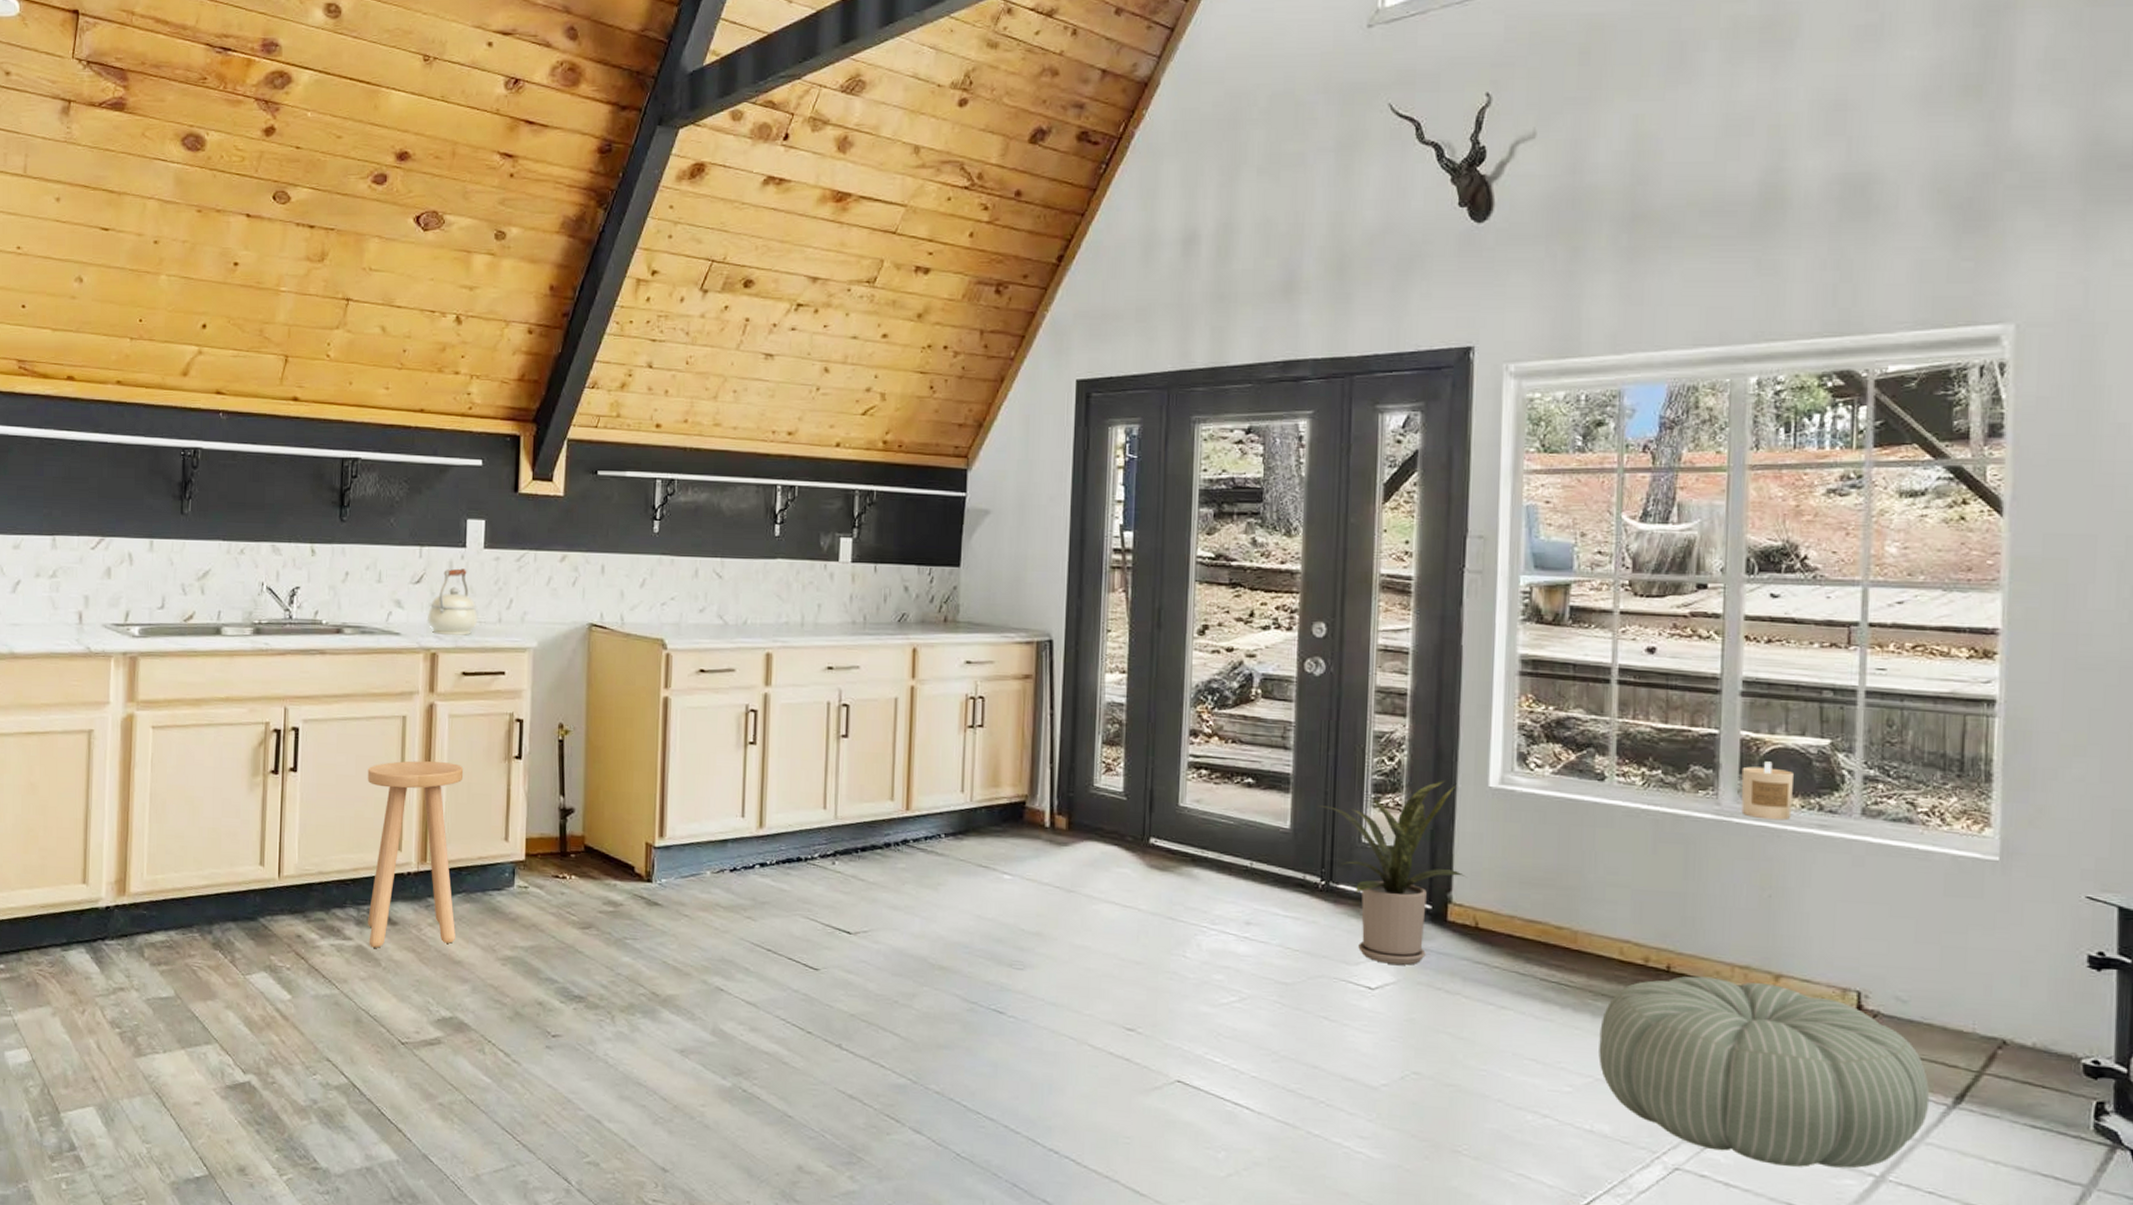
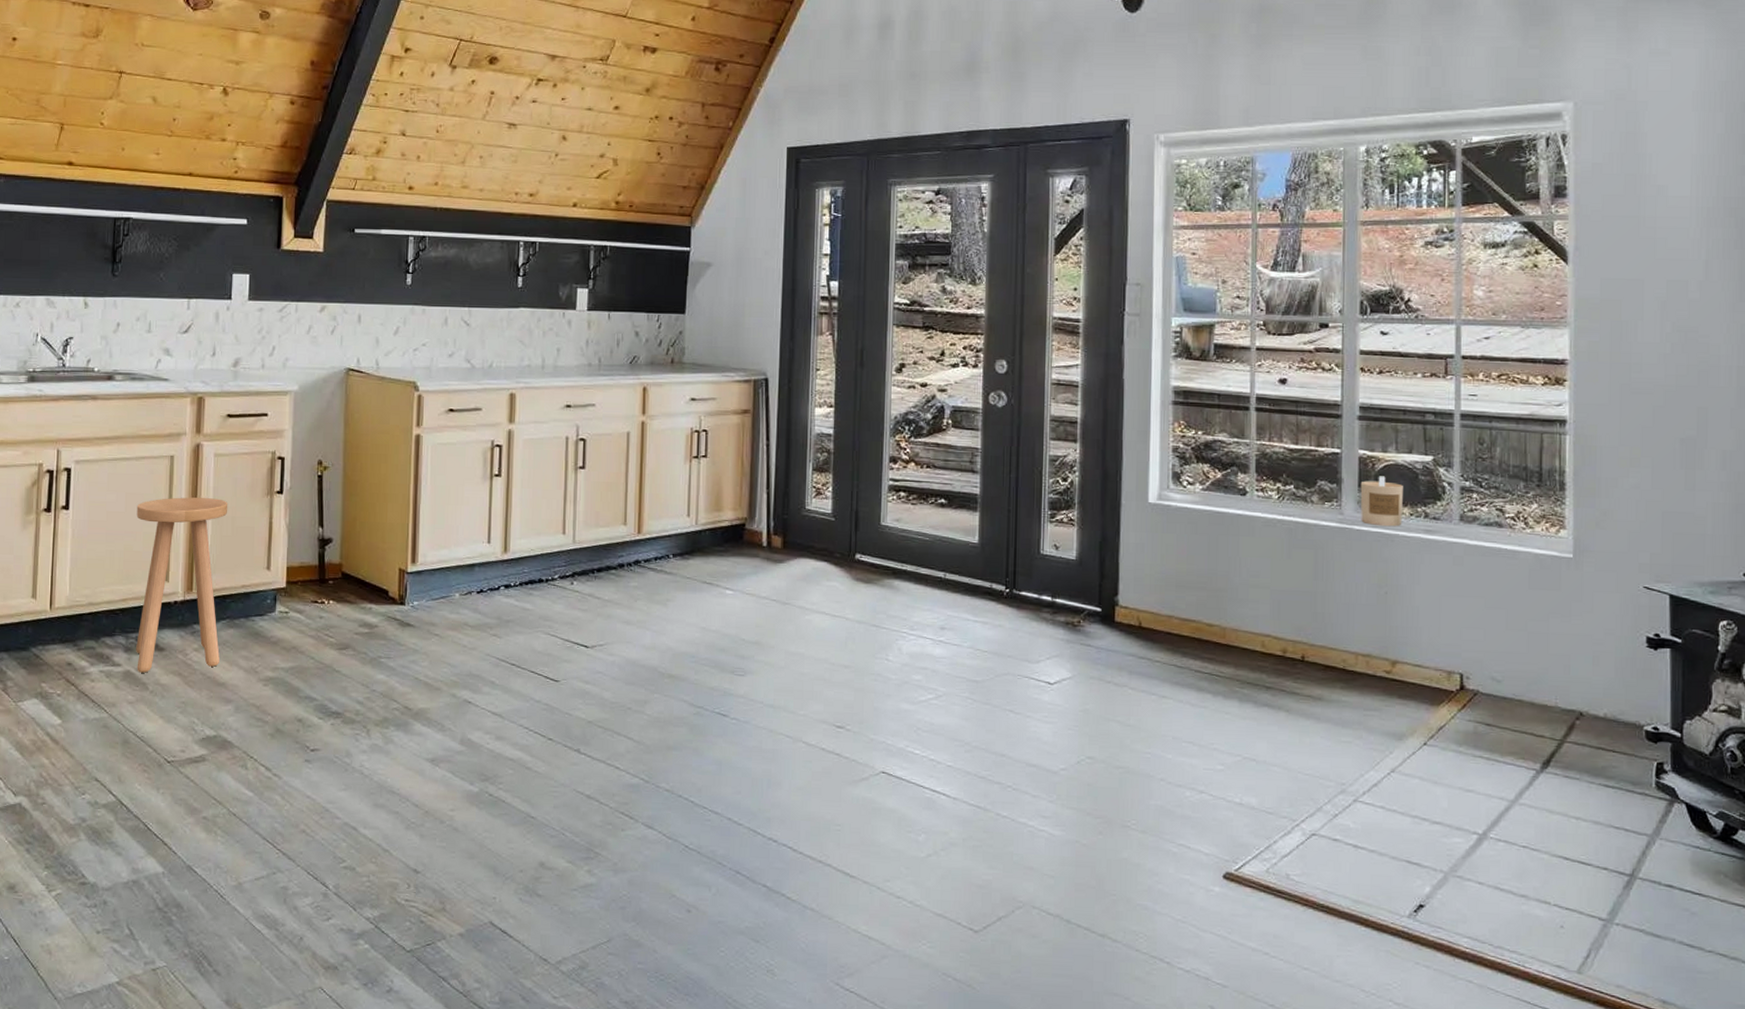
kettle: present [428,568,478,636] -> none [195,319,243,381]
house plant: present [1318,781,1465,965] -> none [1002,498,1130,662]
pouf: present [1598,976,1930,1169] -> none [1246,664,1522,829]

